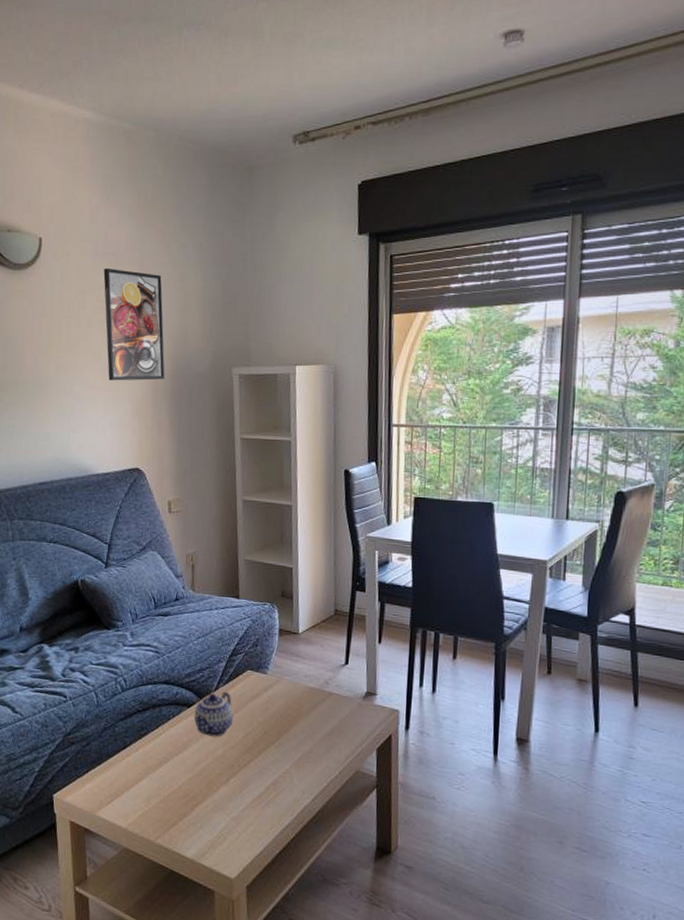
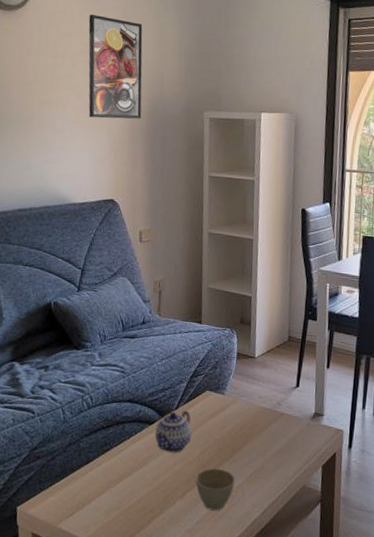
cup: none [239,752,282,798] -> present [195,468,235,511]

